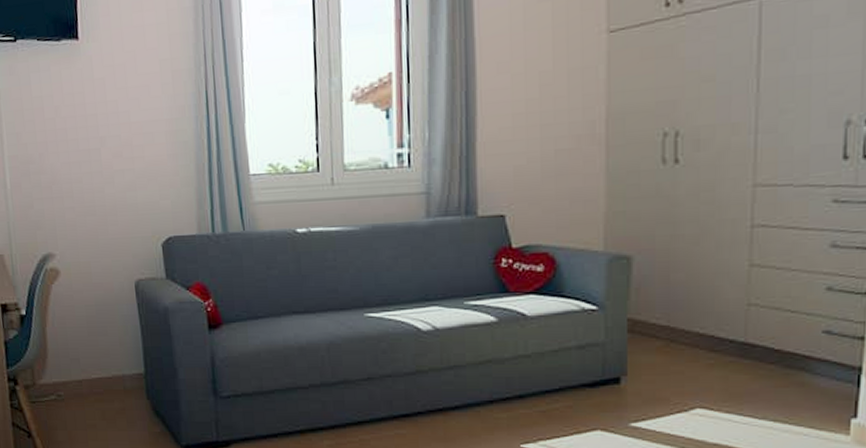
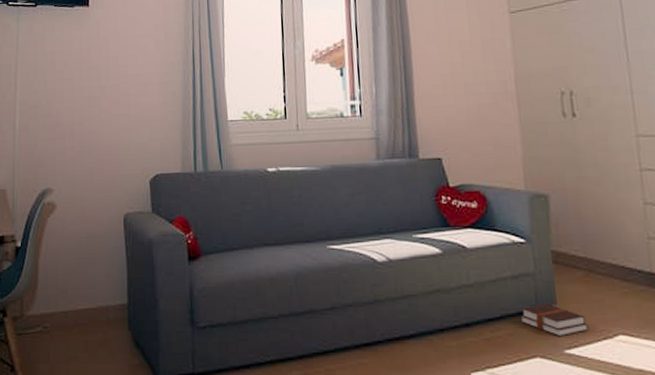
hardback book: none [583,375,661,410] -> present [520,303,589,337]

